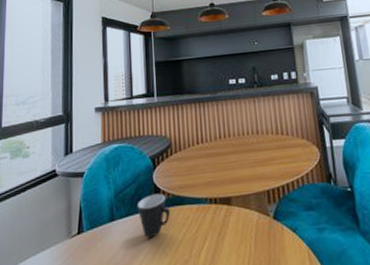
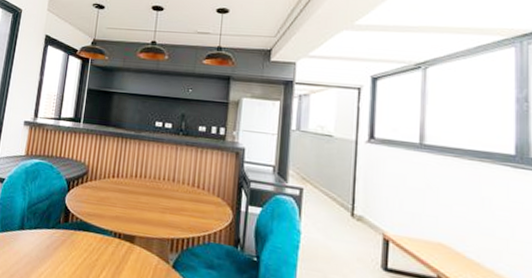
mug: present [137,193,170,239] -> none [46,214,76,255]

